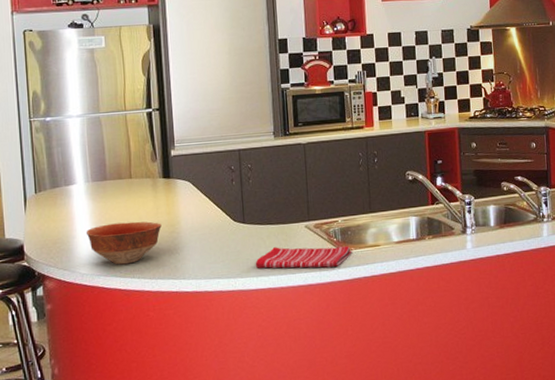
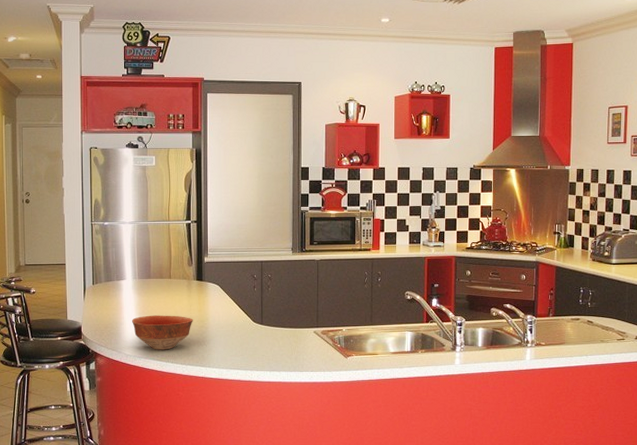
dish towel: present [255,246,352,269] -> none [269,347,353,369]

